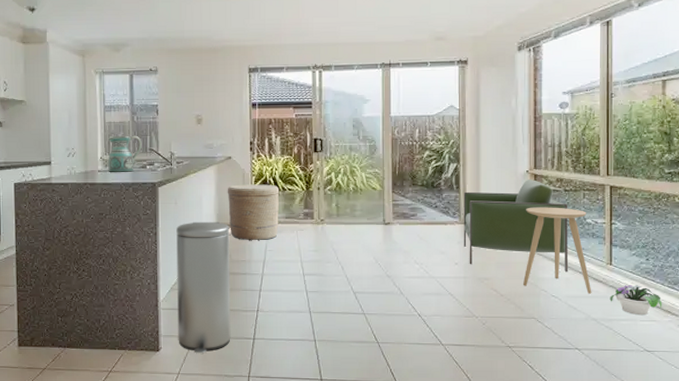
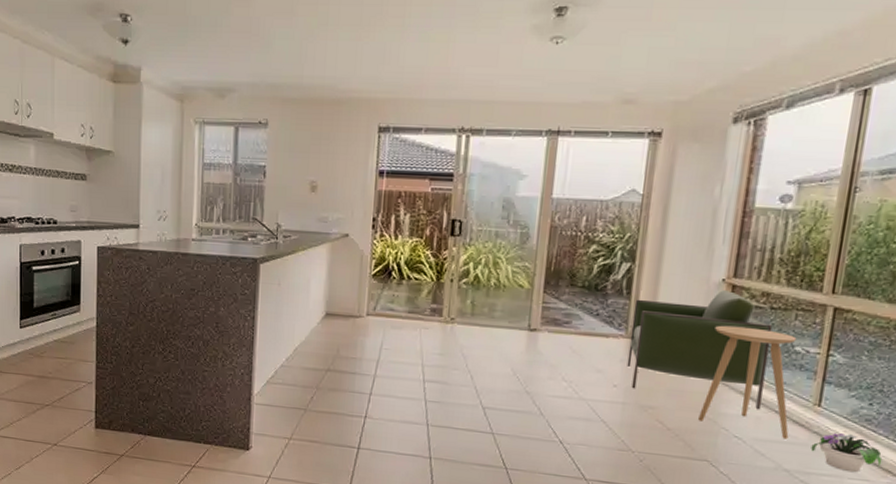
ceramic pitcher: present [108,135,142,172] -> none [203,199,244,244]
pedal bin: present [176,221,231,354] -> none [271,307,340,459]
basket: present [227,184,280,240] -> none [340,268,404,337]

